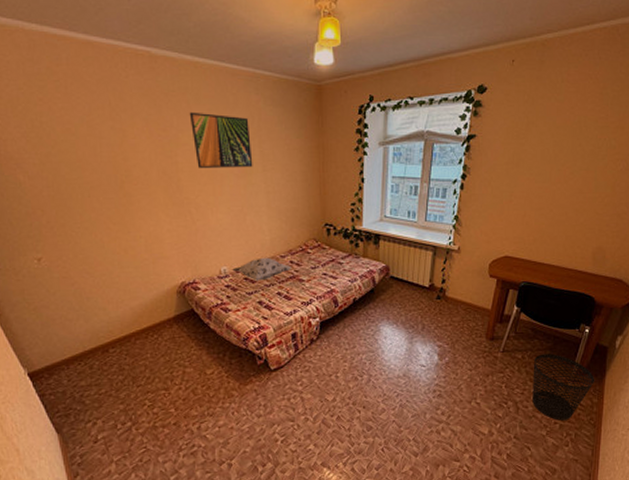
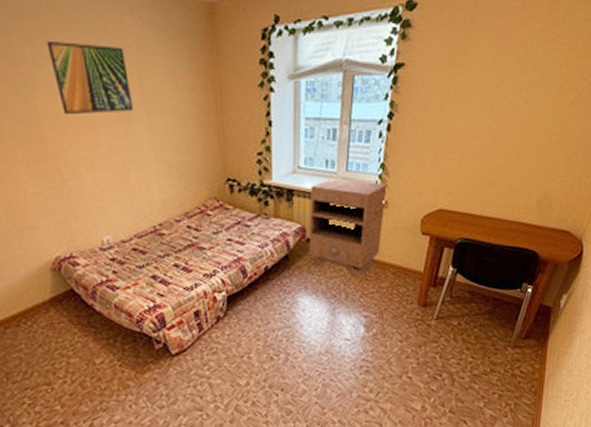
decorative pillow: present [232,257,291,281] -> none [117,222,189,252]
nightstand: none [391,226,460,313] -> present [308,177,387,279]
wastebasket: present [532,353,595,420] -> none [469,318,537,390]

